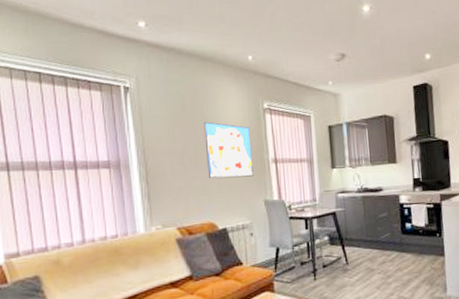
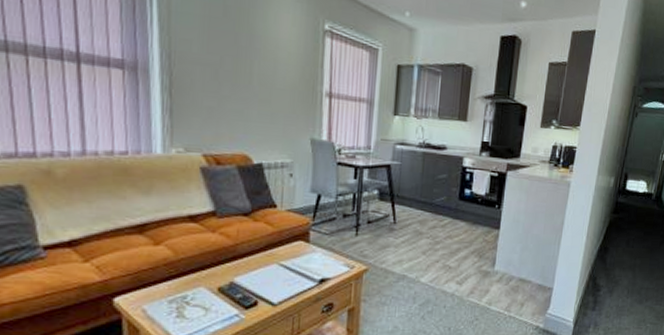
wall art: present [204,121,253,179] -> none [246,32,304,109]

